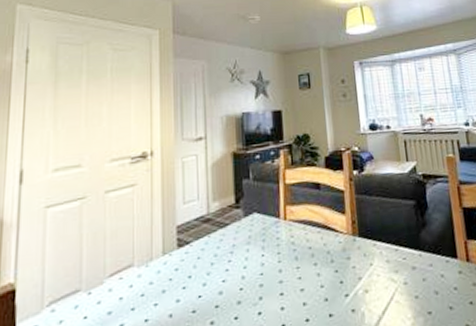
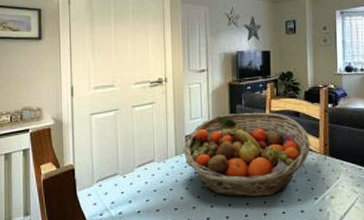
fruit basket: none [173,186,336,307] -> present [183,112,310,197]

